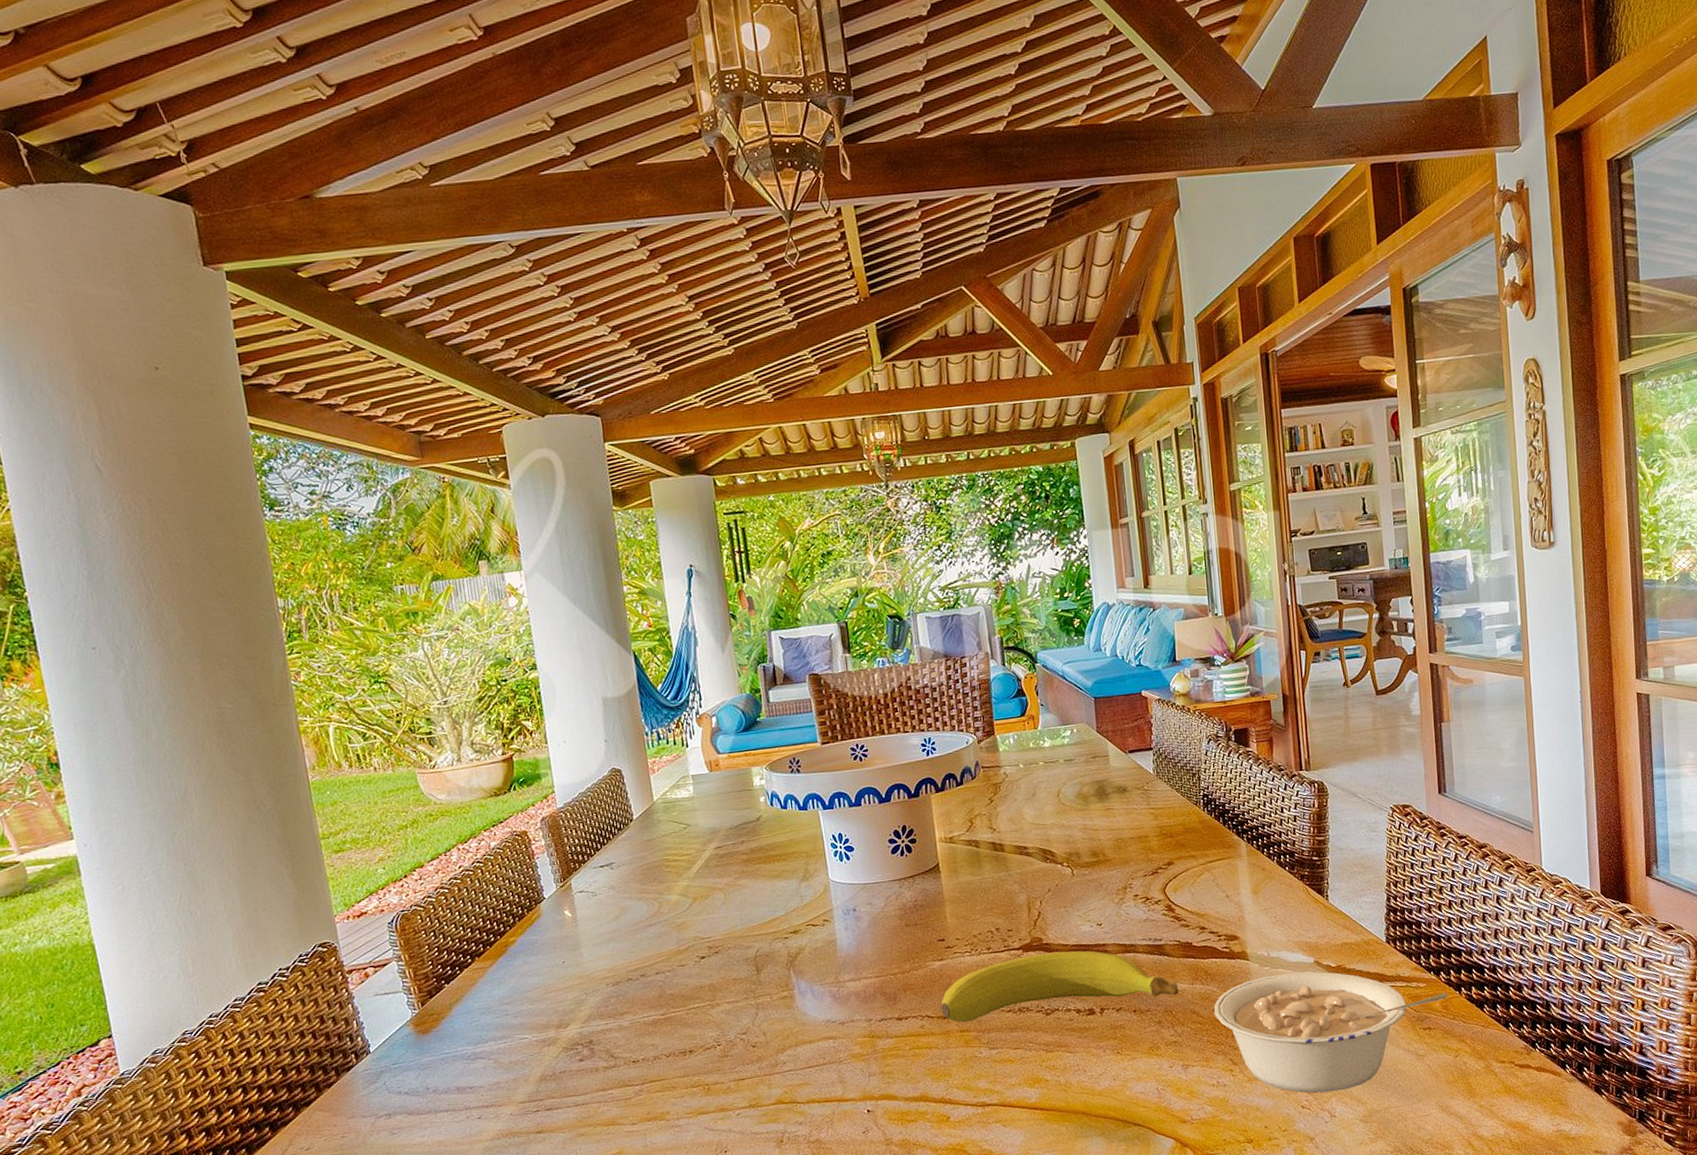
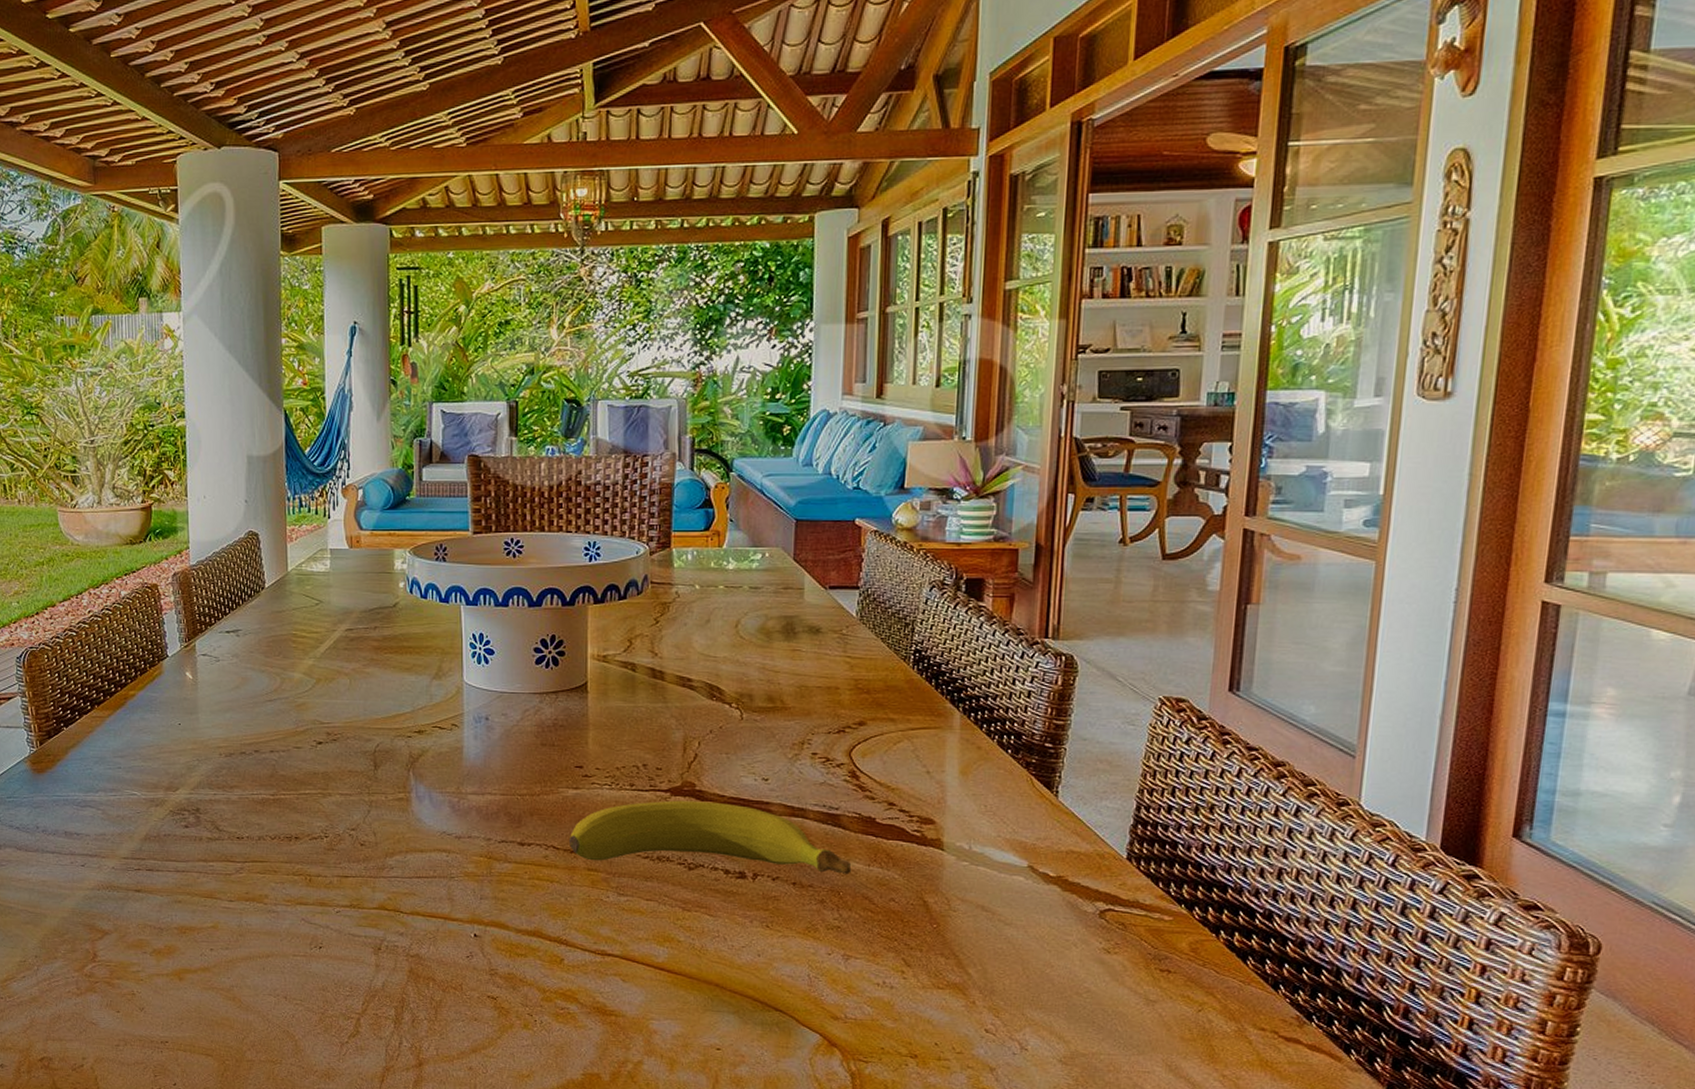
legume: present [1214,971,1448,1094] -> none [892,872,1201,1022]

